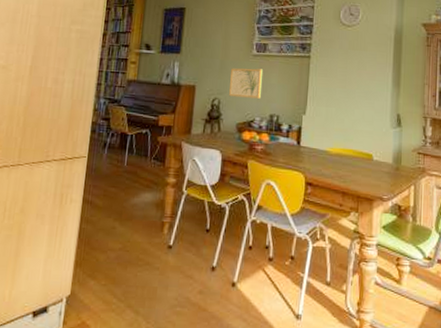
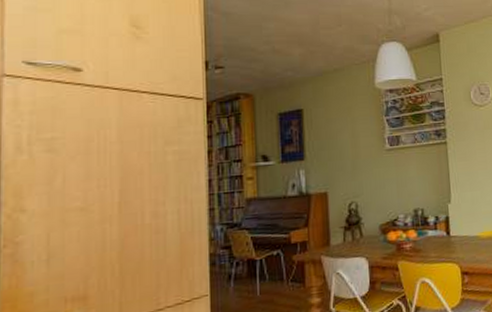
wall art: present [229,68,263,99] -> none [365,163,401,198]

